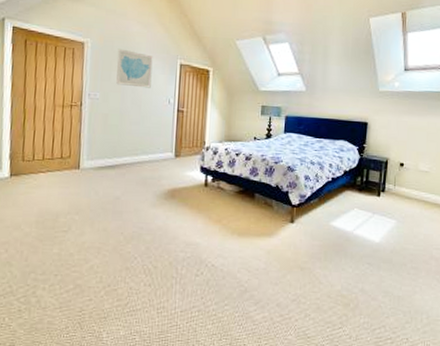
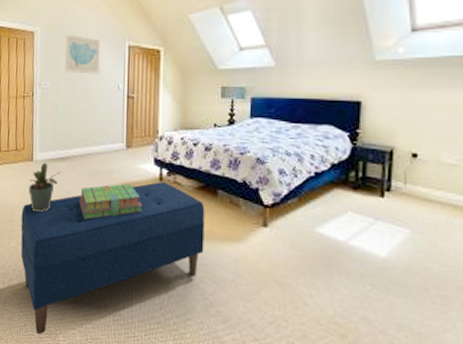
bench: none [63,187,244,335] -> present [20,182,205,335]
potted plant: none [74,170,110,219] -> present [29,162,62,213]
stack of books: none [126,189,188,223] -> present [78,183,142,220]

